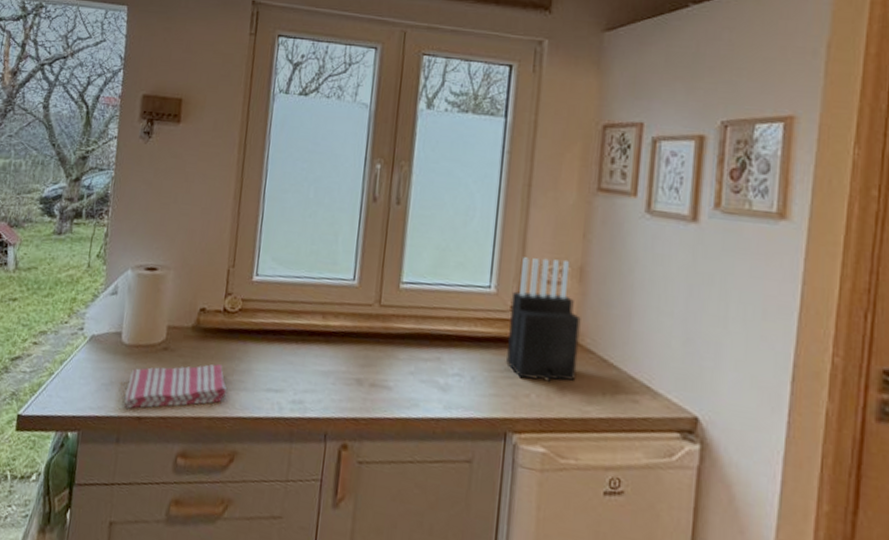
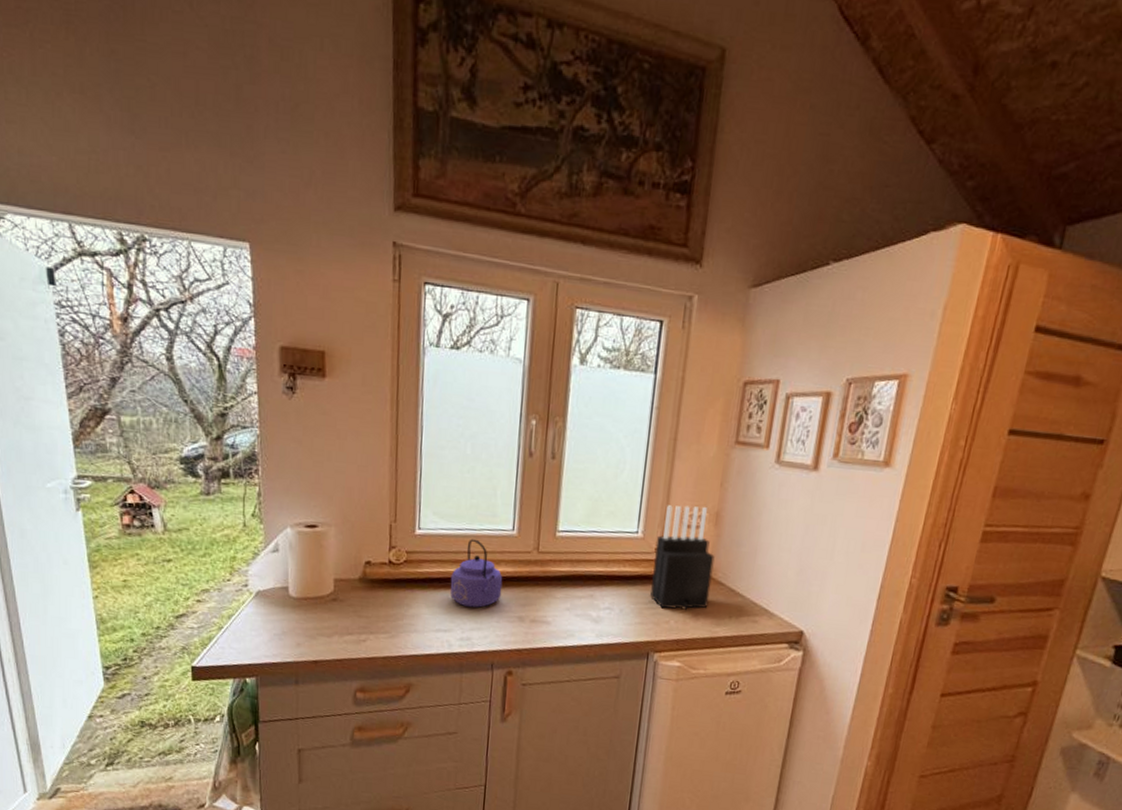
dish towel: present [124,364,228,409] -> none [298,611,399,654]
kettle: none [284,287,341,367] -> present [450,539,503,609]

